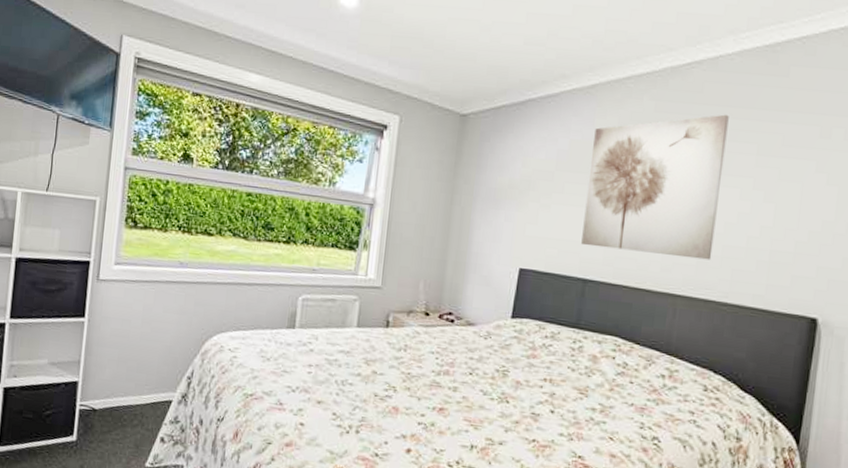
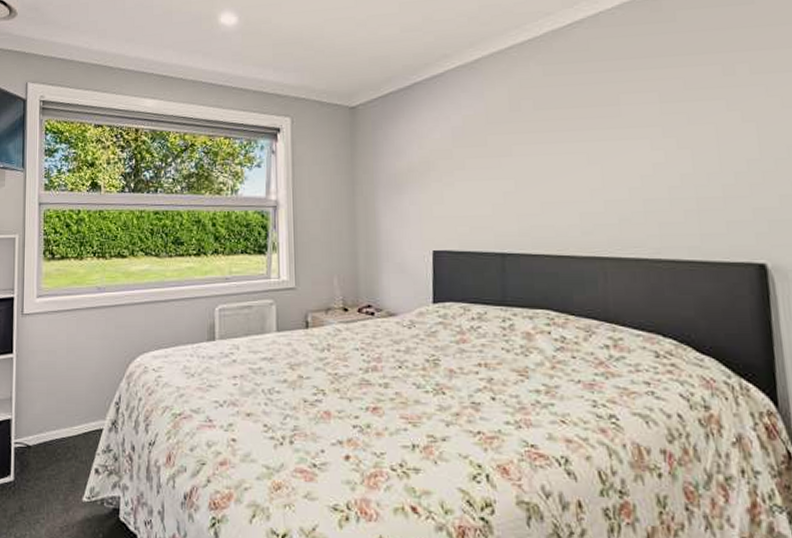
wall art: present [581,114,729,260] -> none [486,67,634,219]

